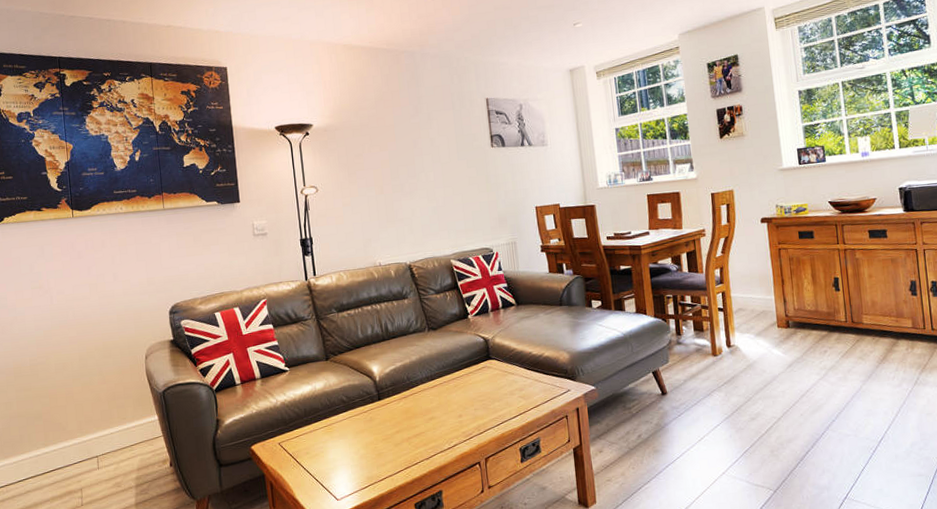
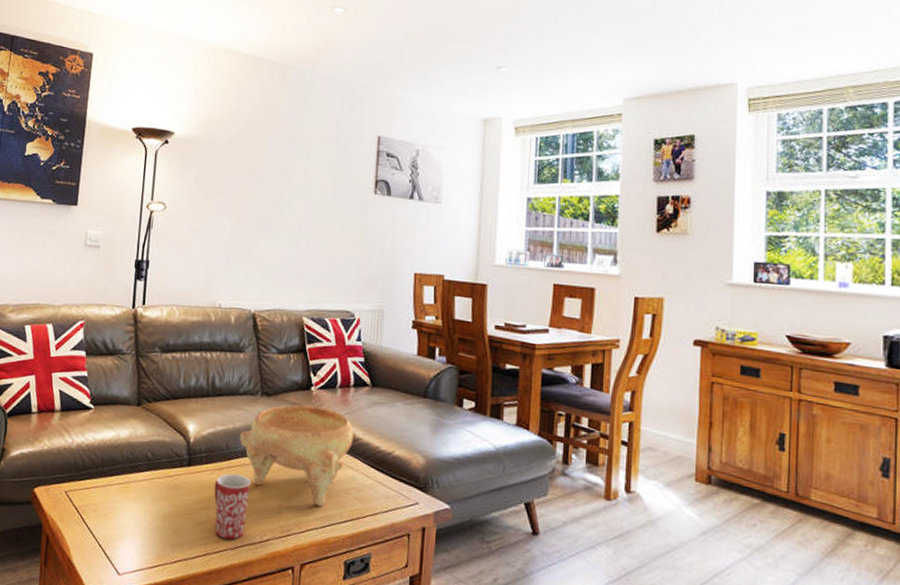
mug: none [403,398,435,452] -> present [214,474,252,540]
decorative bowl: none [417,330,510,410] -> present [240,404,354,507]

